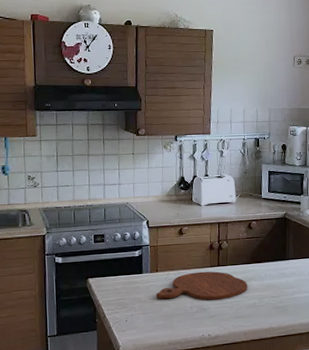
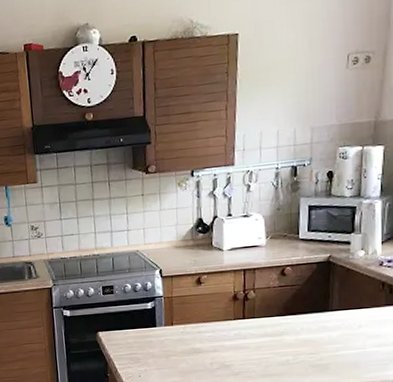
cutting board: present [155,271,247,300] -> none [171,324,279,356]

